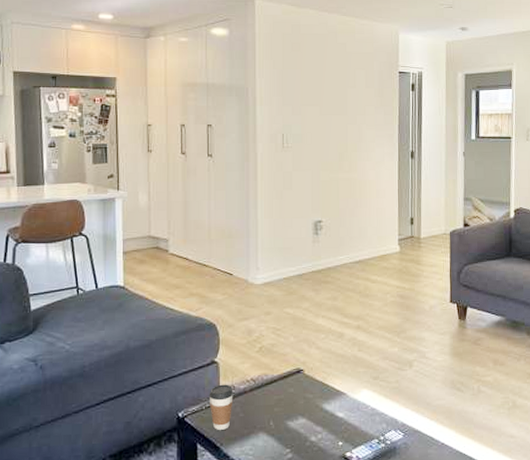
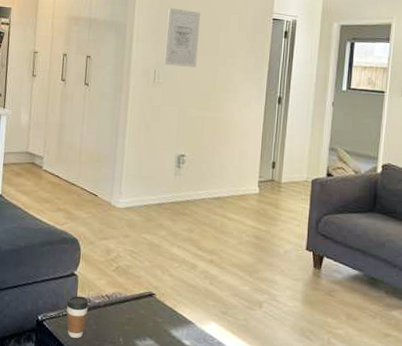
wall art: none [292,67,326,128] -> present [164,8,200,68]

